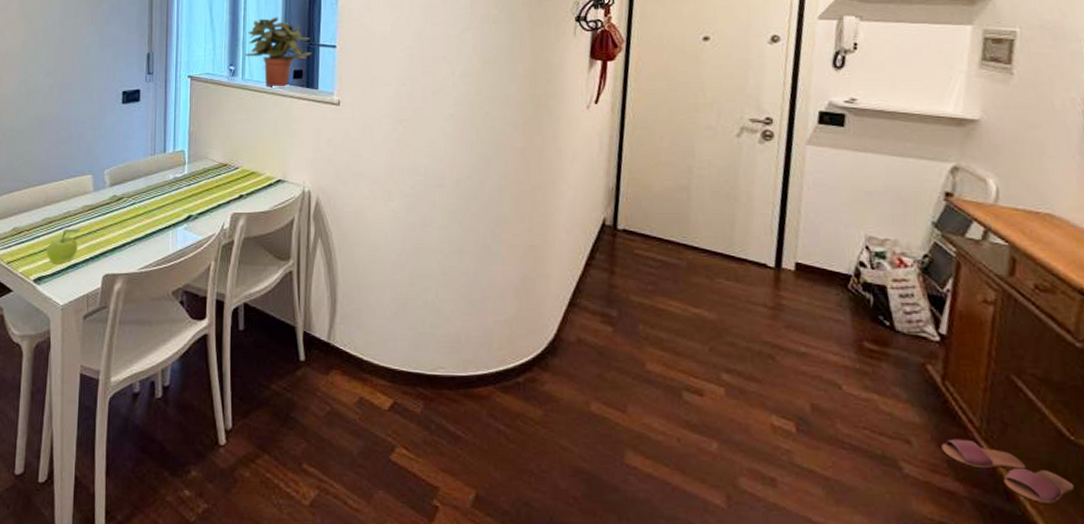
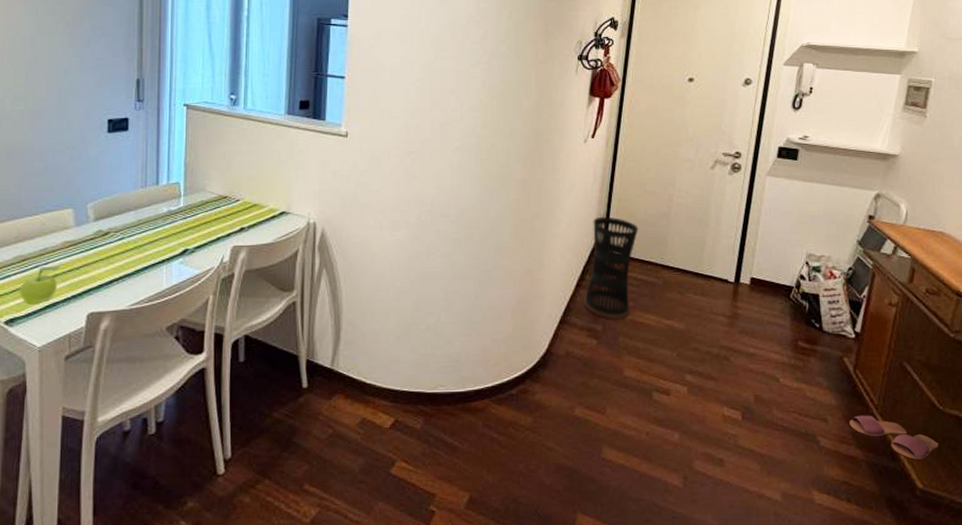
potted plant: present [244,17,312,87] -> none [246,45,320,118]
umbrella stand: none [594,189,655,304] -> present [583,216,639,319]

